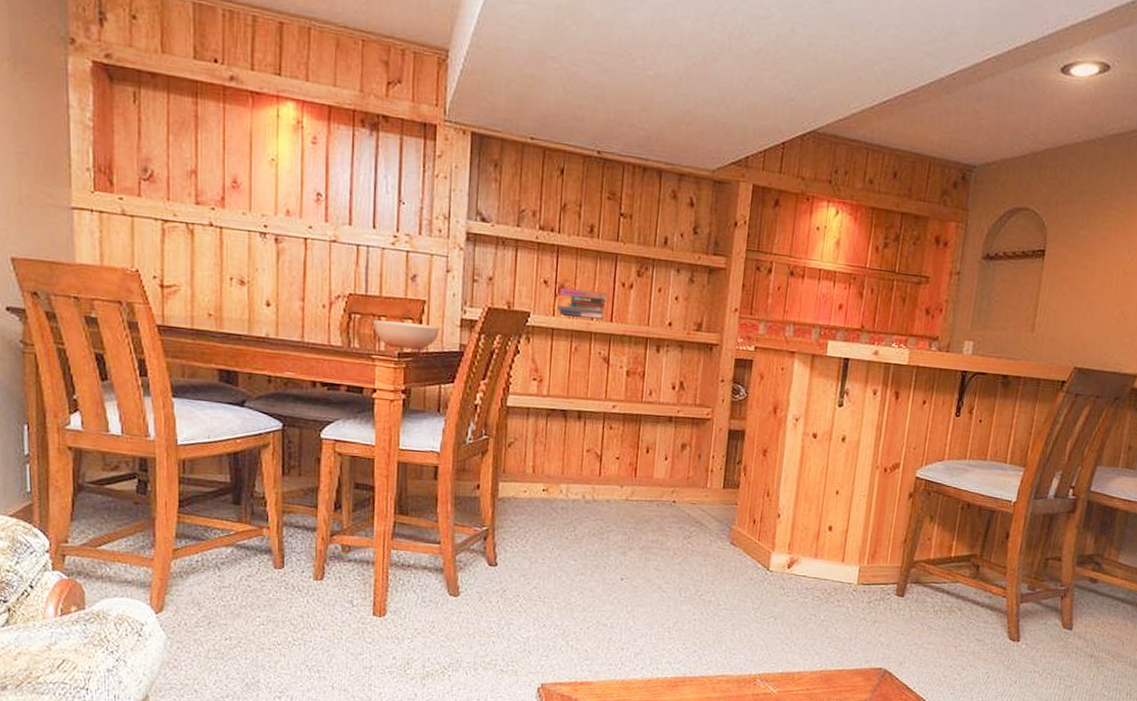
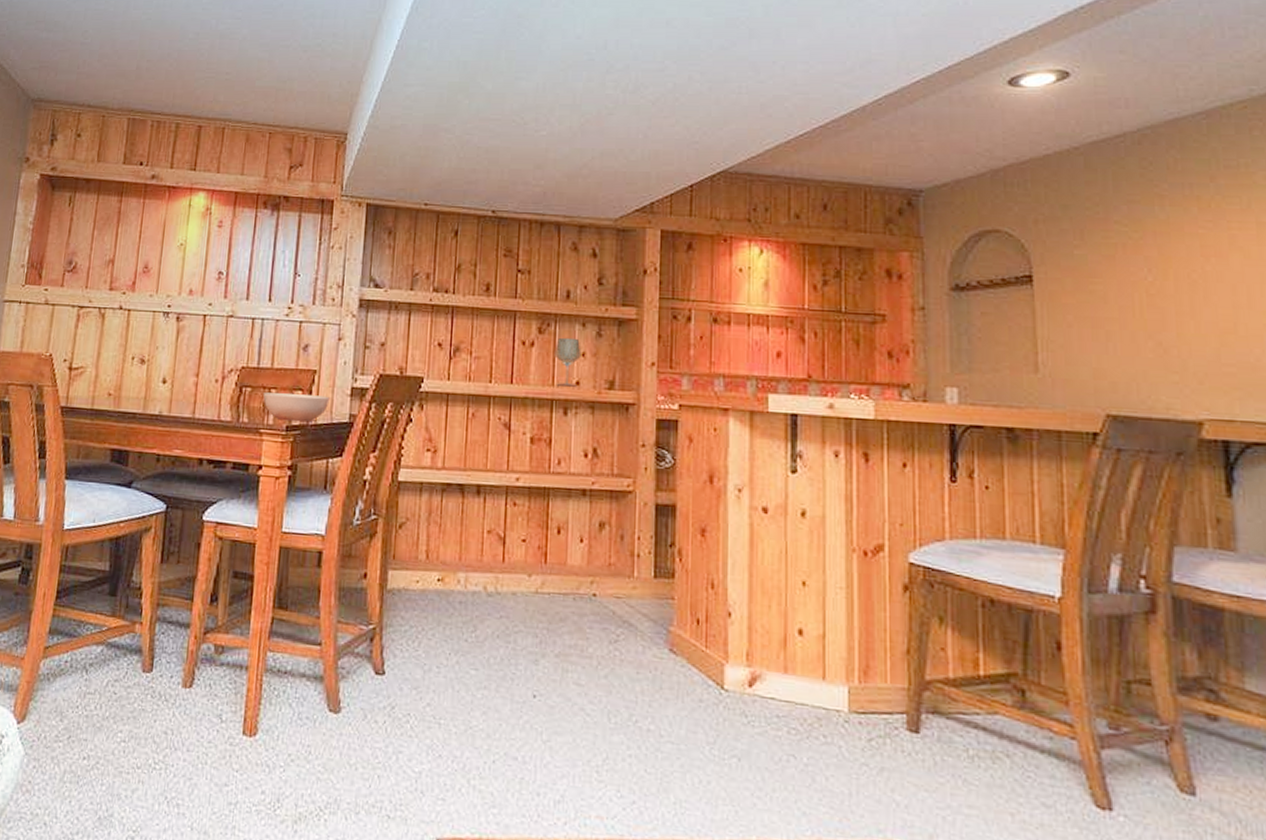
books: present [556,287,608,321] -> none [451,349,507,383]
wine glass: none [650,281,675,329] -> present [554,337,581,388]

